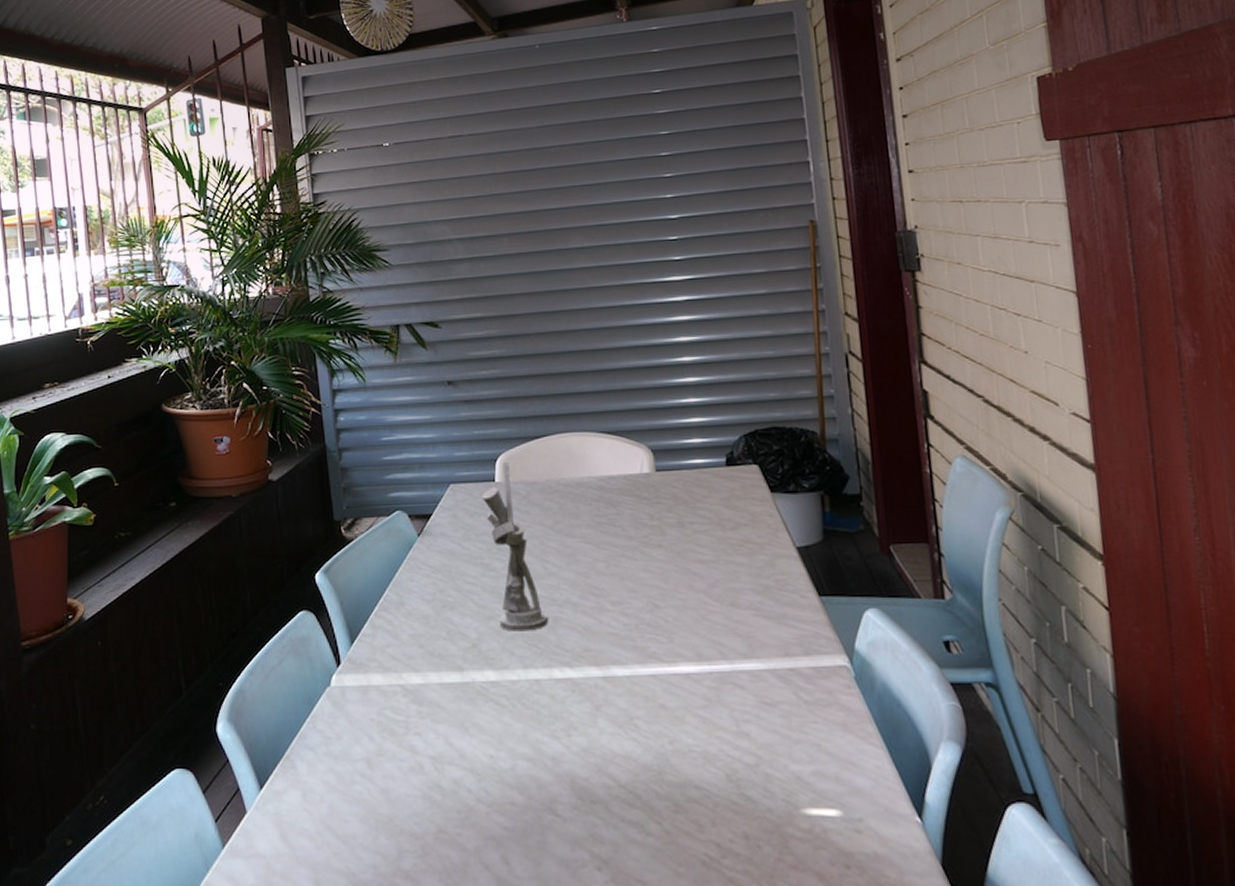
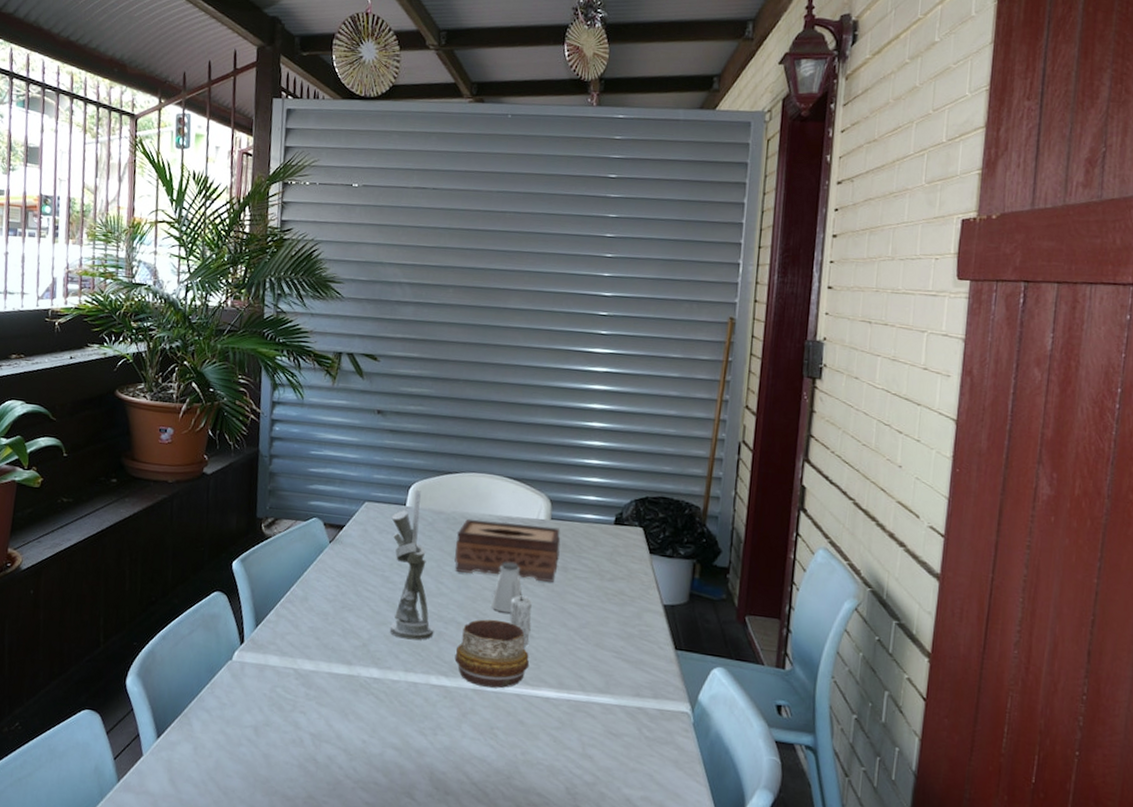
tissue box: none [556,480,673,547] -> present [454,519,561,582]
decorative bowl: none [576,593,661,672] -> present [454,619,530,688]
saltshaker: none [606,526,639,584] -> present [491,562,522,613]
candle: none [628,557,656,620] -> present [510,591,532,647]

